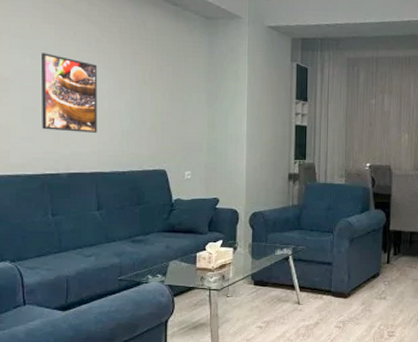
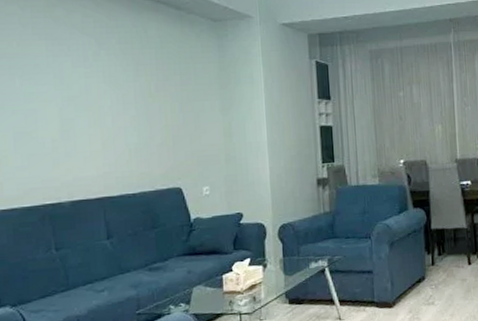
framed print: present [42,53,98,133] -> none [33,72,102,156]

